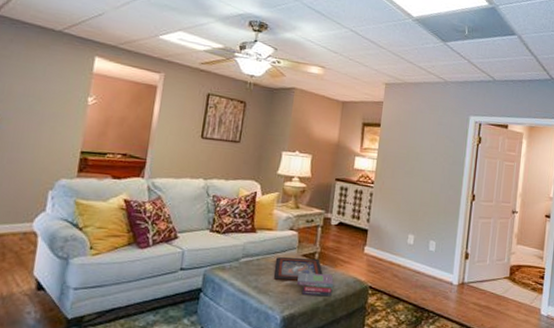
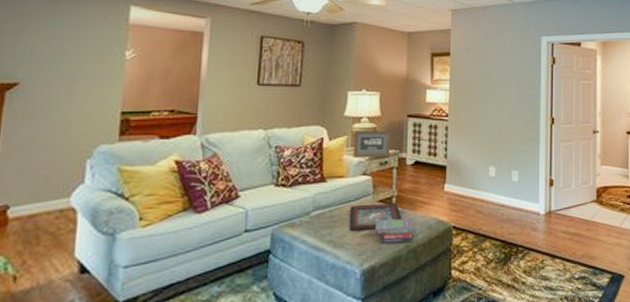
picture frame: none [282,188,319,217] -> present [353,130,390,159]

